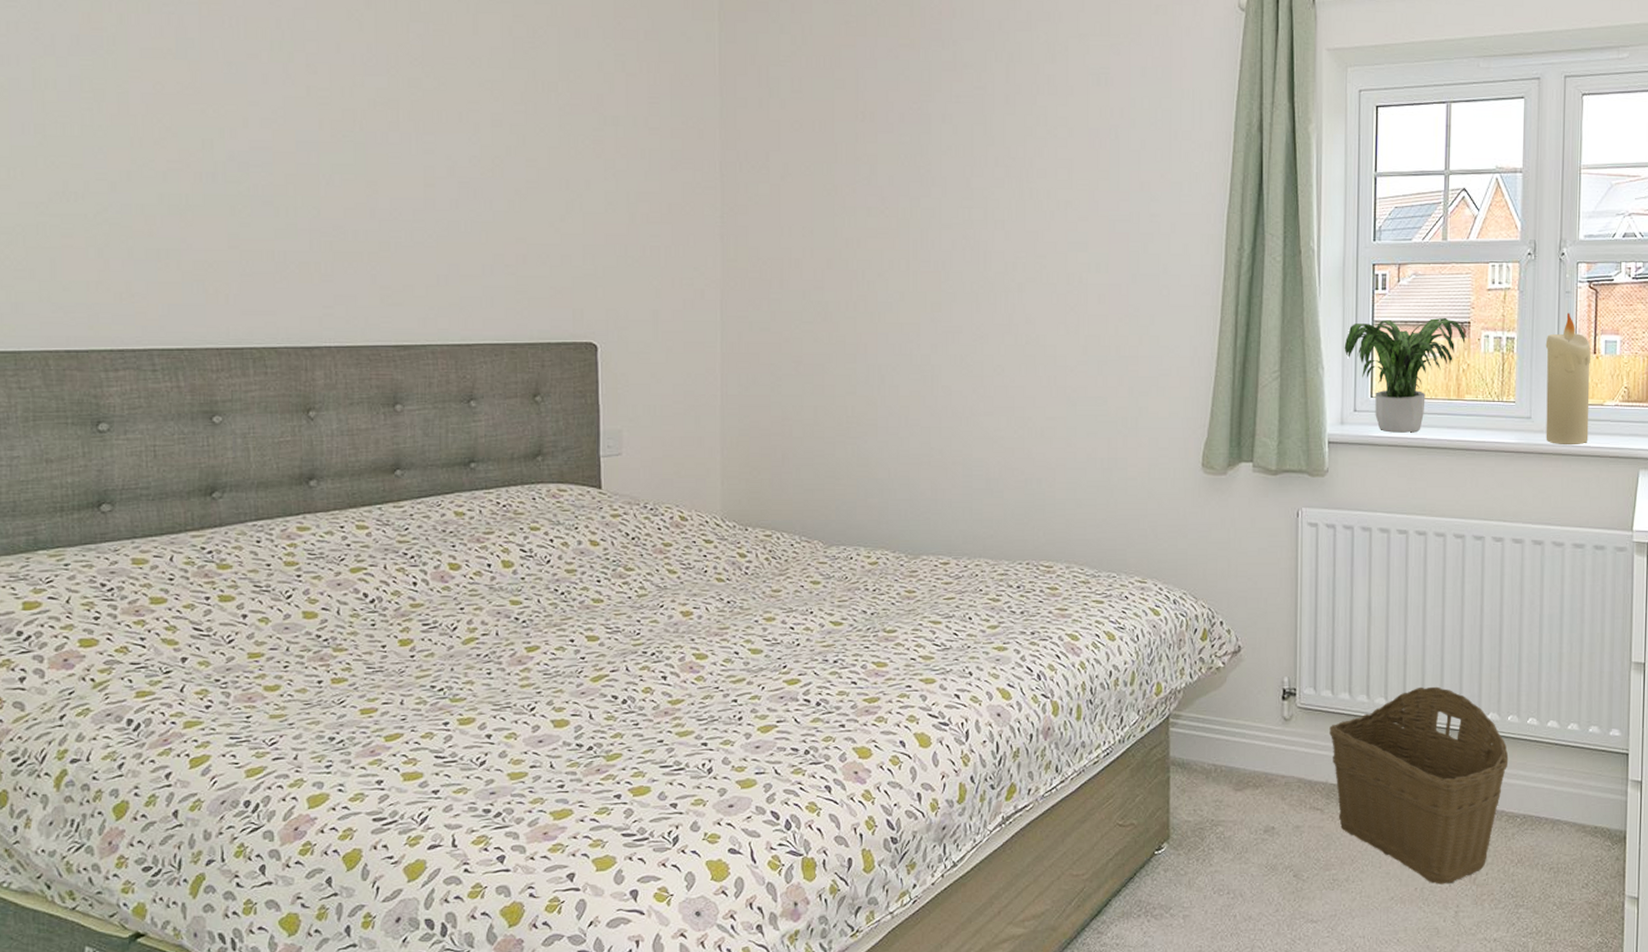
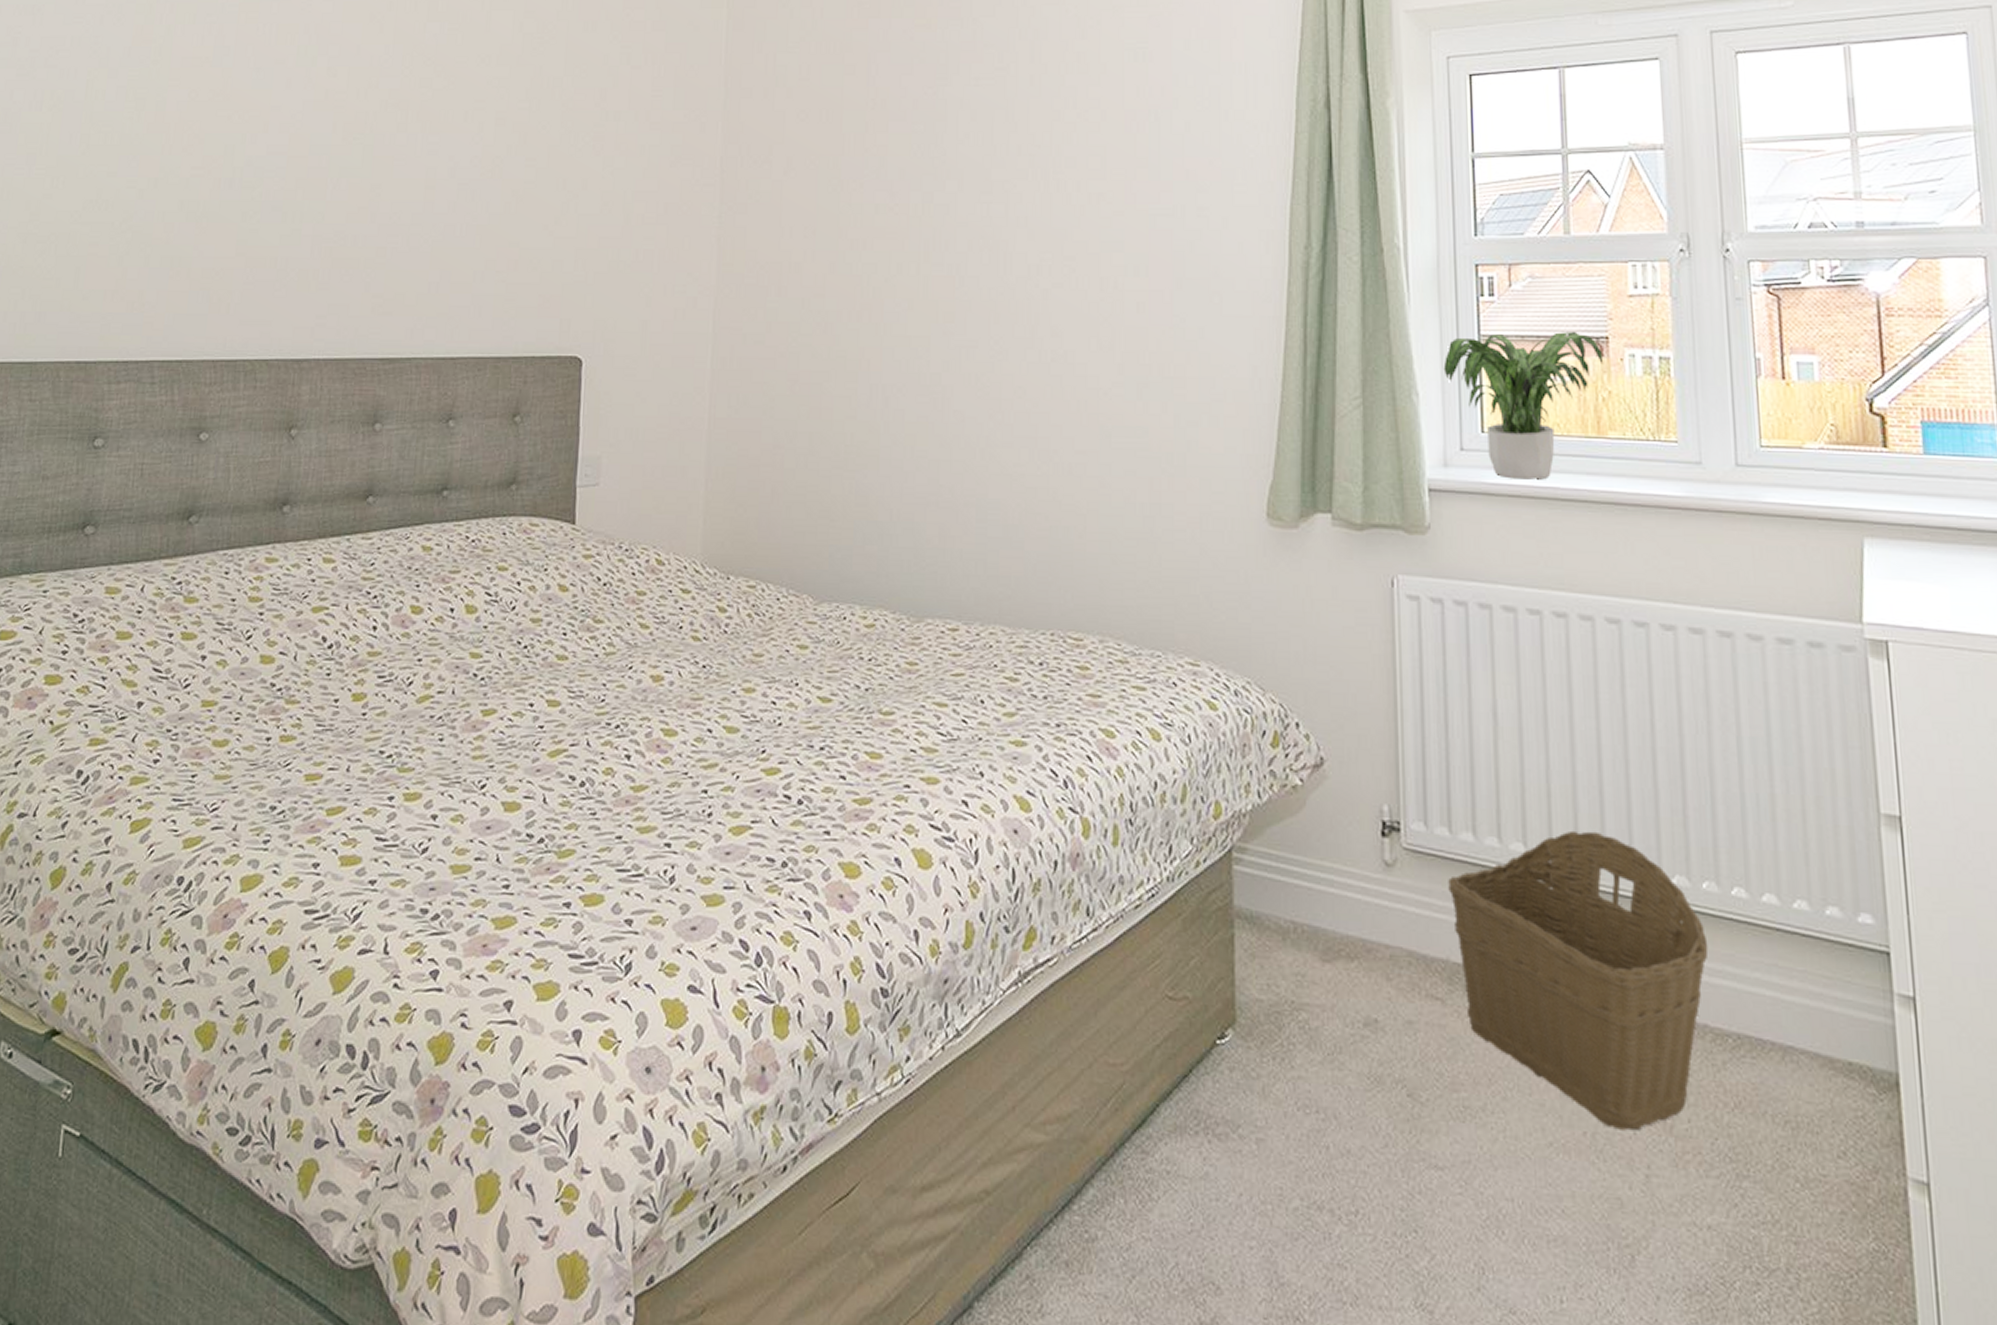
candle: present [1545,312,1591,446] -> none [1713,325,1786,502]

